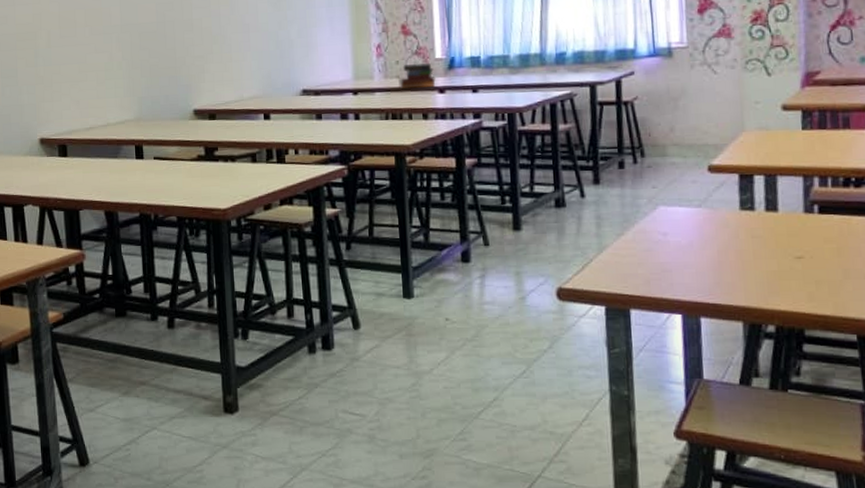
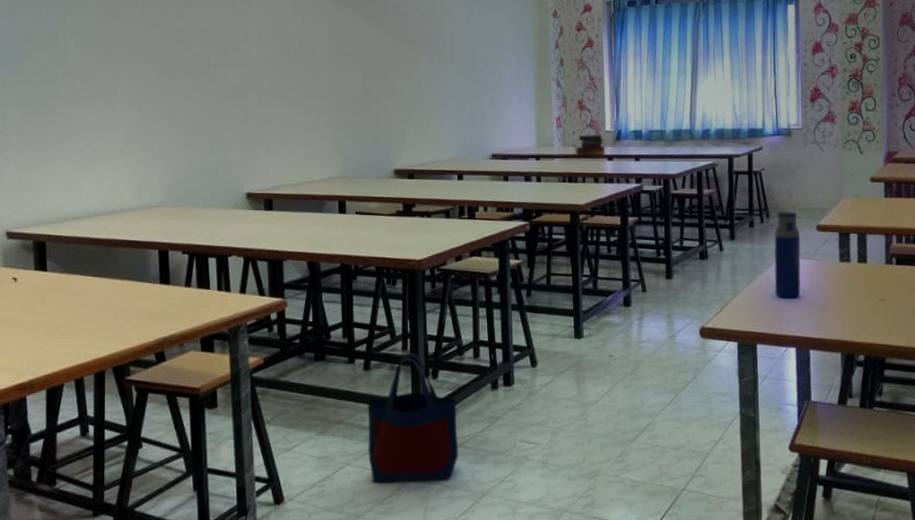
tote bag: none [172,310,273,451] -> present [367,352,458,483]
water bottle: none [651,148,688,255] -> present [774,211,801,299]

